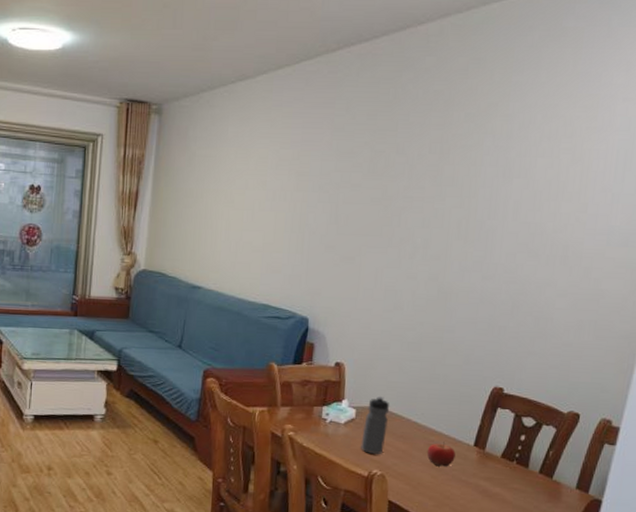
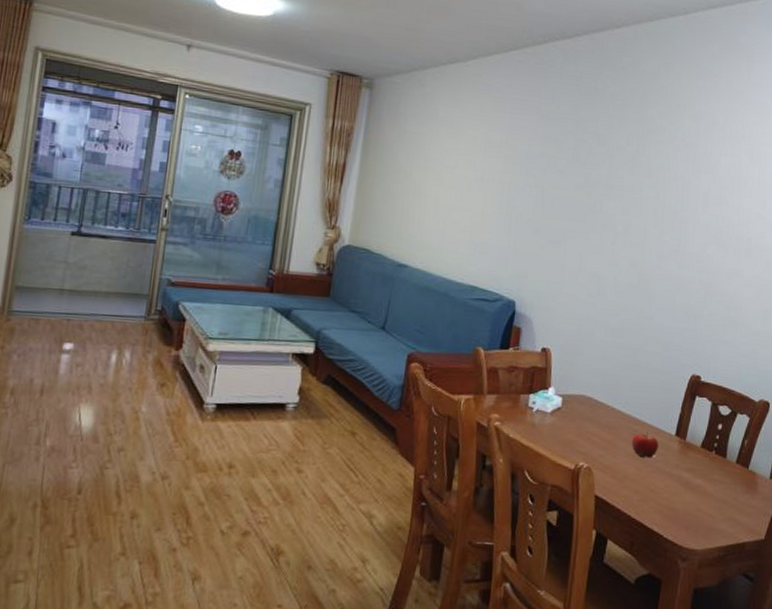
water bottle: present [361,395,389,455] -> none [567,383,594,446]

